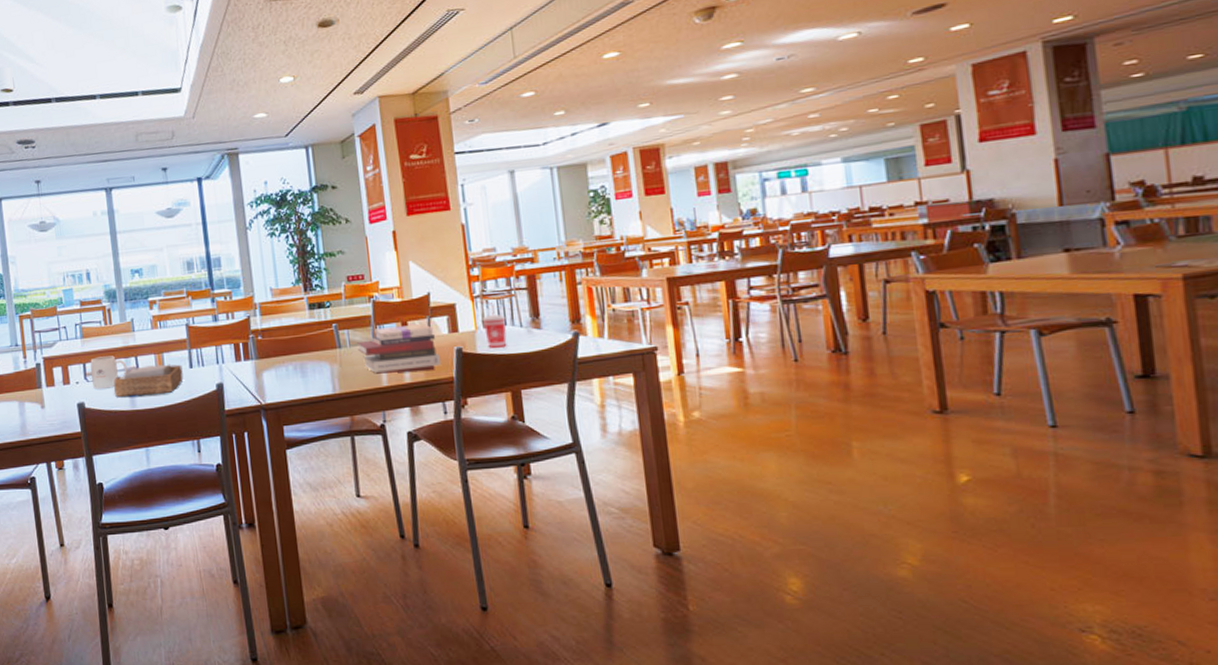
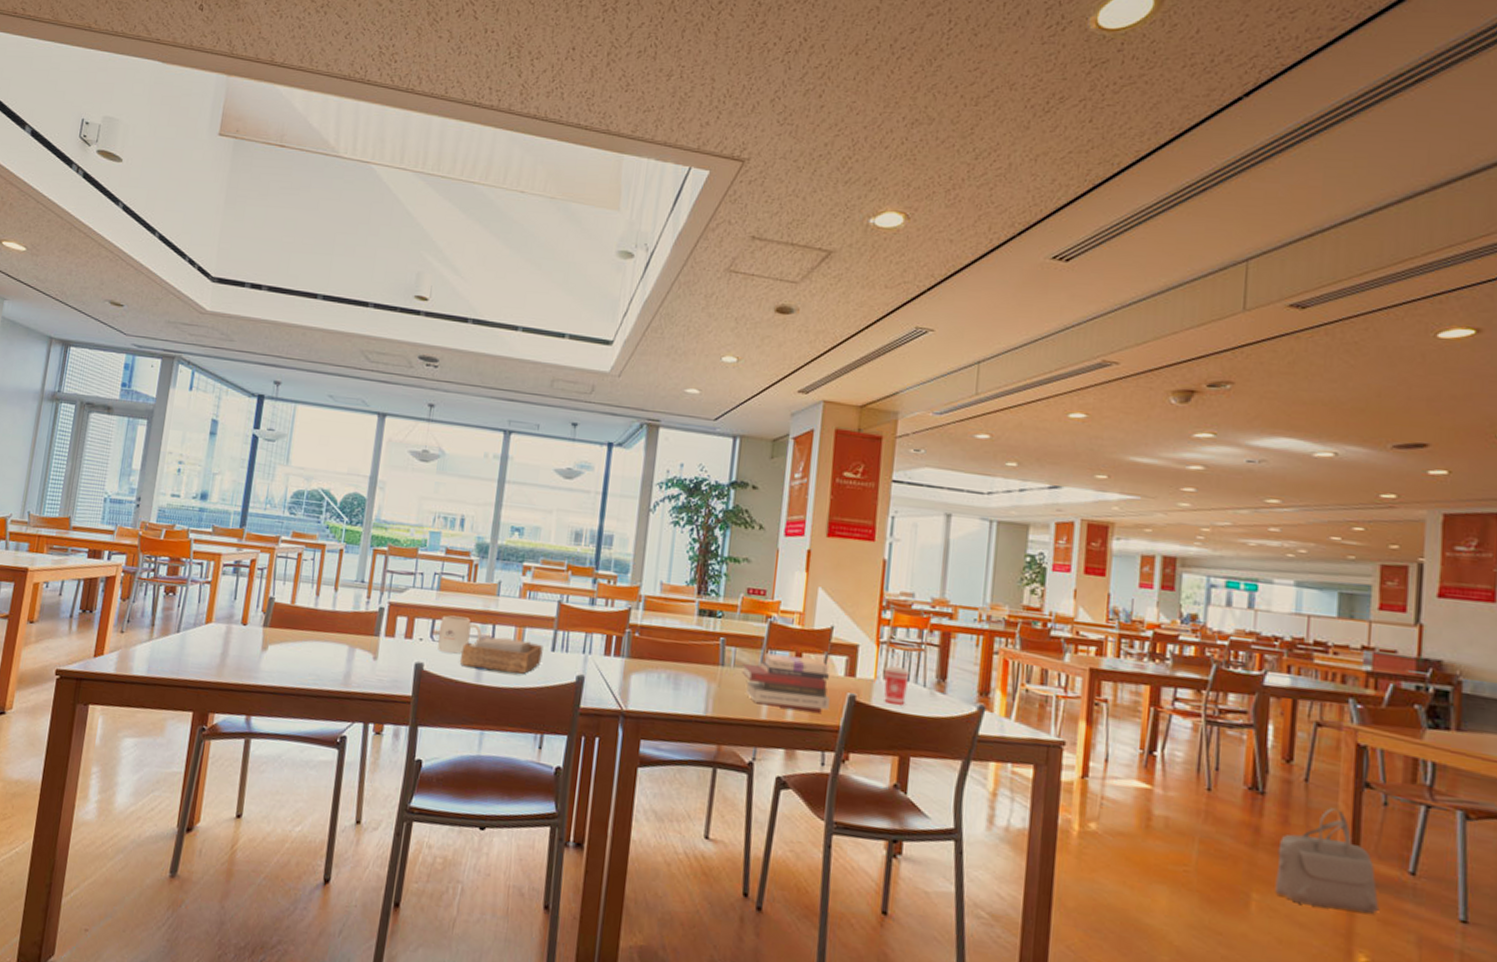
handbag: none [868,352,973,442] -> present [1275,808,1380,914]

